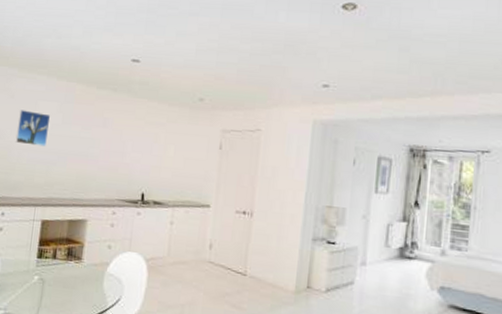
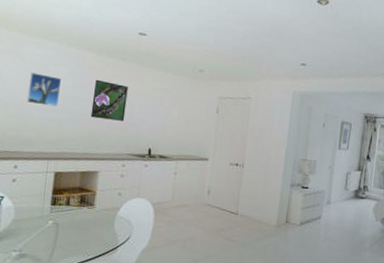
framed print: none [79,114,120,162] -> present [90,79,128,121]

